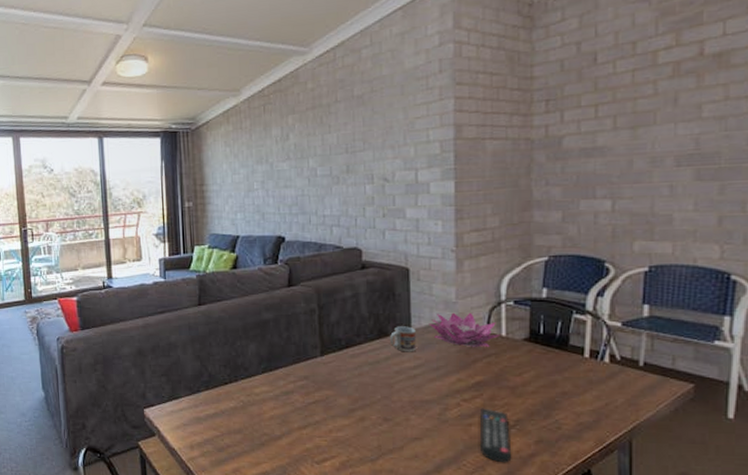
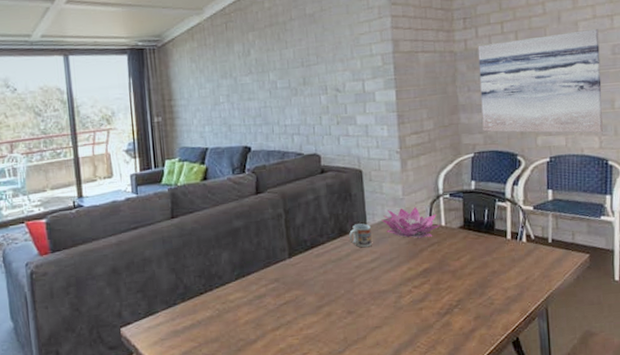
remote control: present [479,408,512,463] -> none [428,292,457,341]
wall art: none [562,113,731,241] -> present [478,29,603,133]

